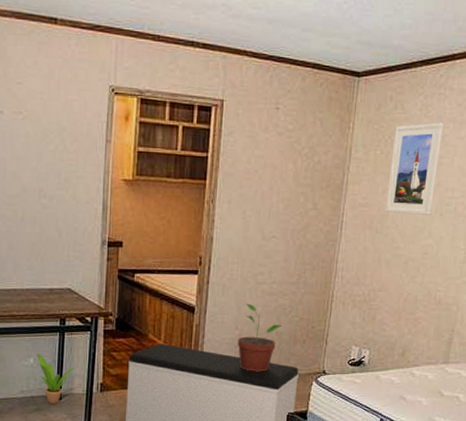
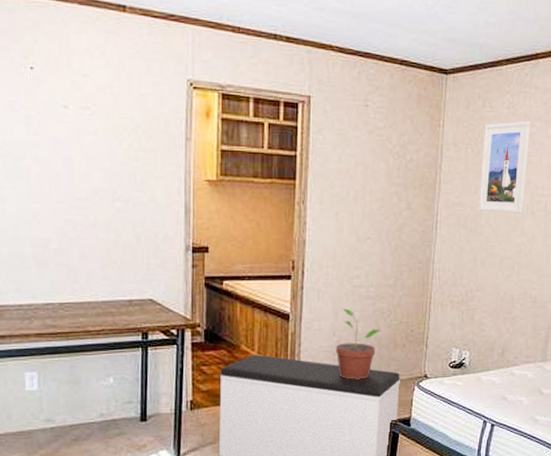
potted plant: present [37,353,74,404] -> none [117,372,160,426]

